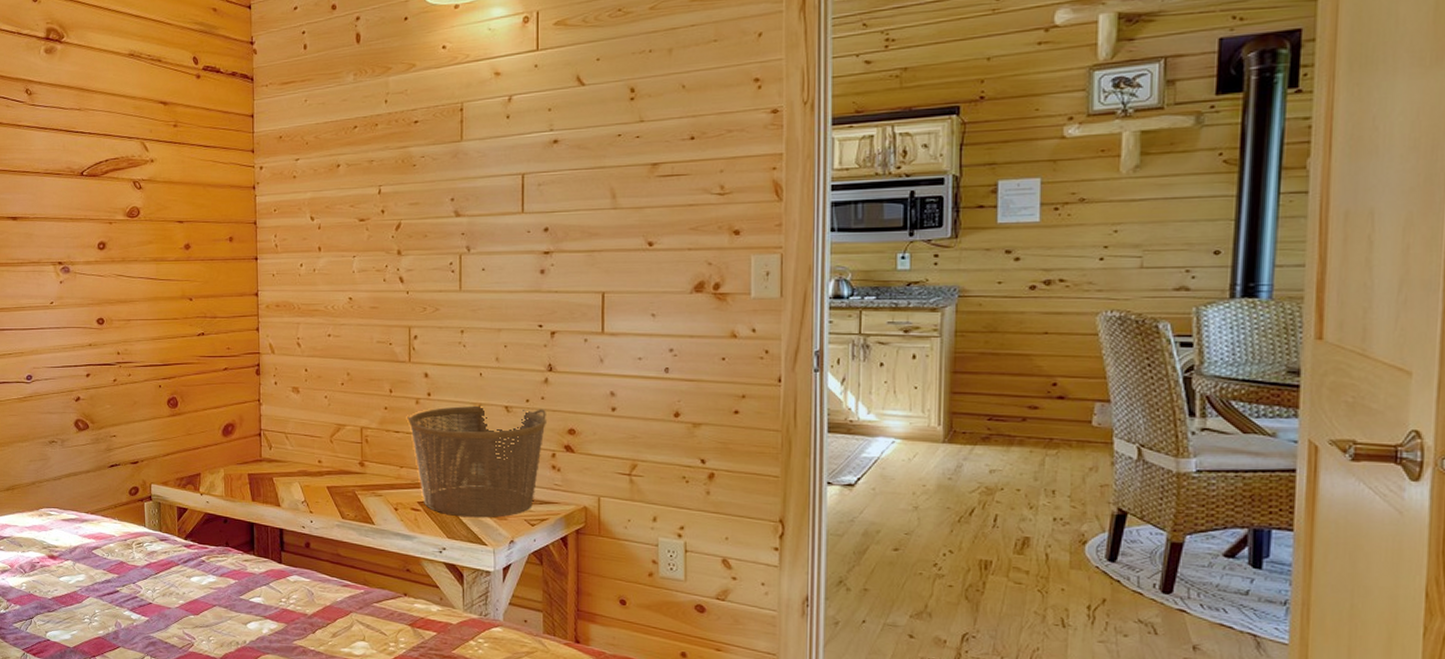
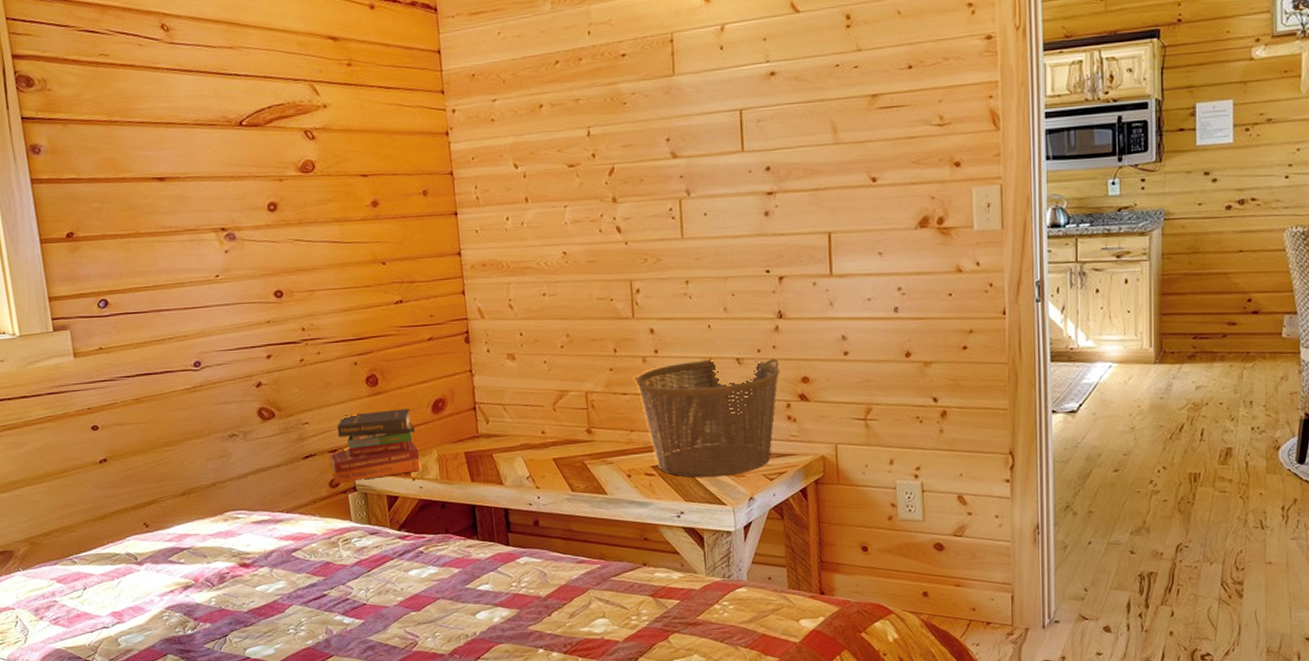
books: none [131,430,209,493] -> present [329,409,420,484]

